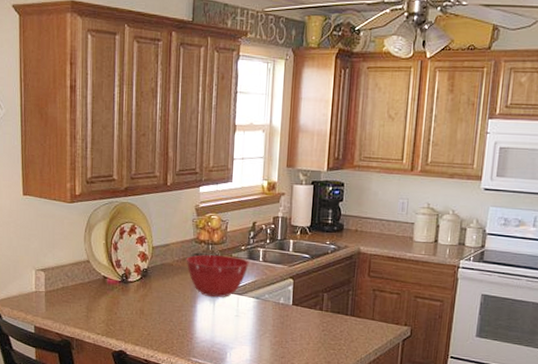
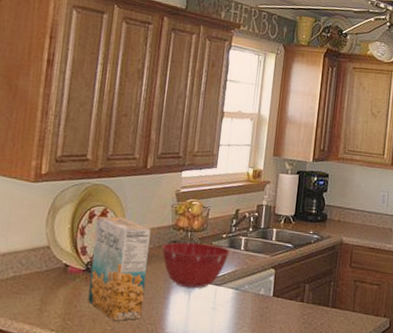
cereal box: none [125,232,175,327] -> present [88,216,151,321]

